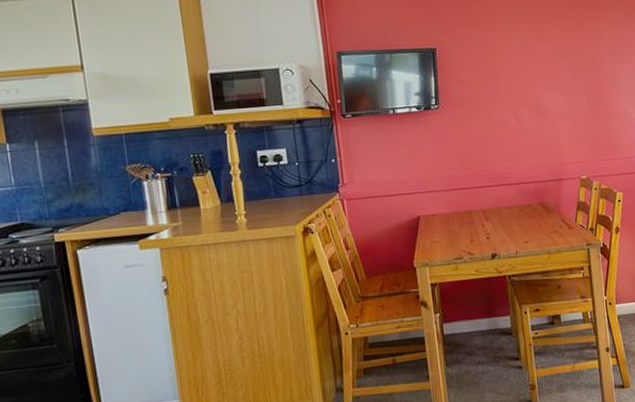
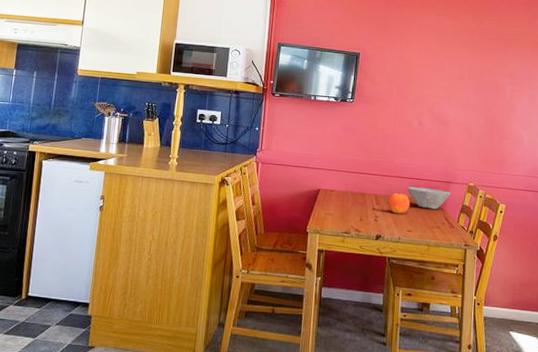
fruit: none [497,202,522,226] -> present [388,193,410,214]
bowl: none [516,189,564,214] -> present [407,186,451,210]

